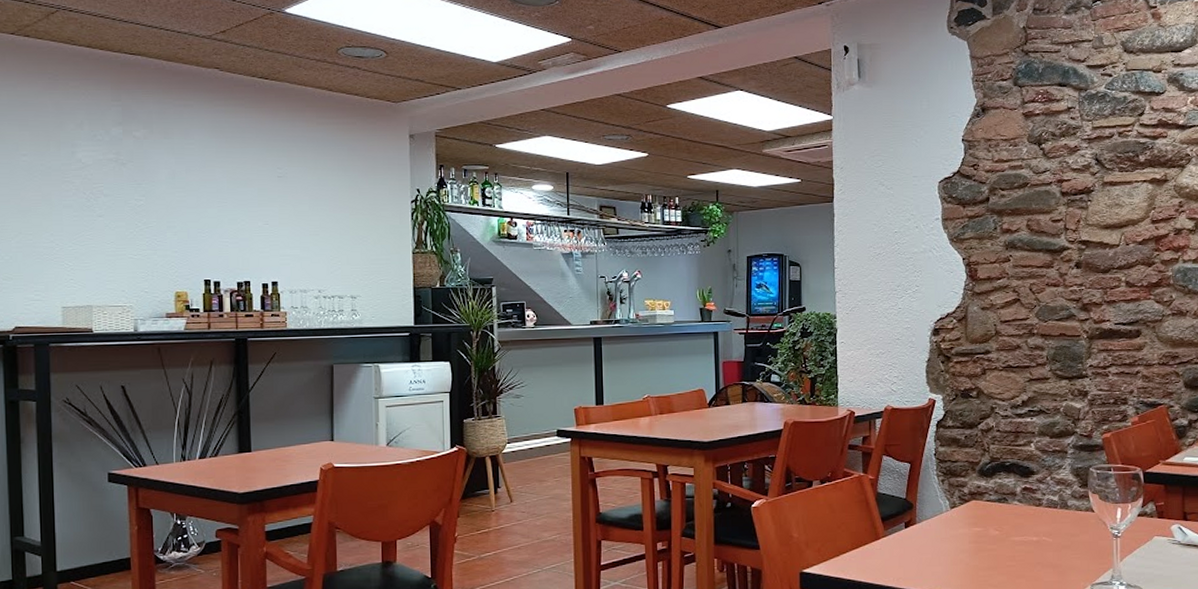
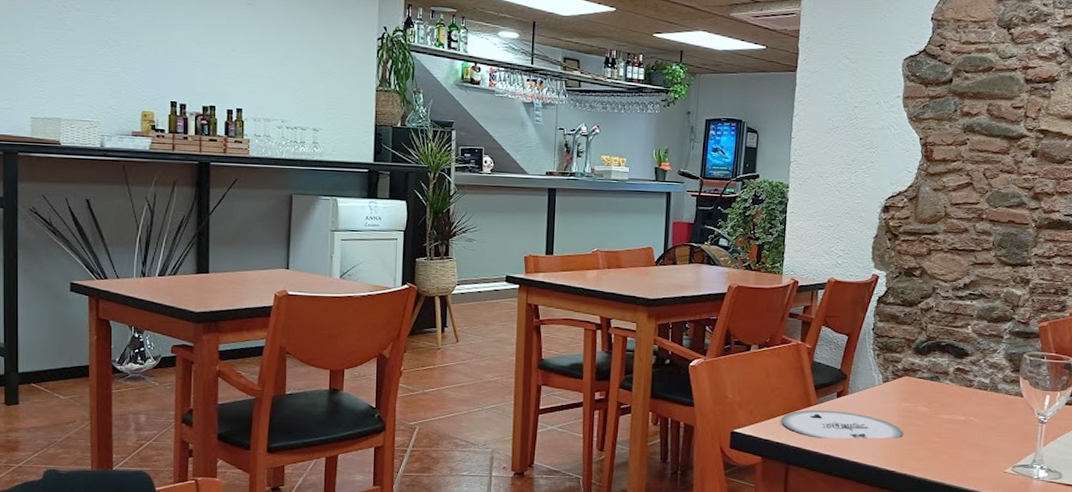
plate: none [850,541,976,572] -> present [781,410,903,439]

